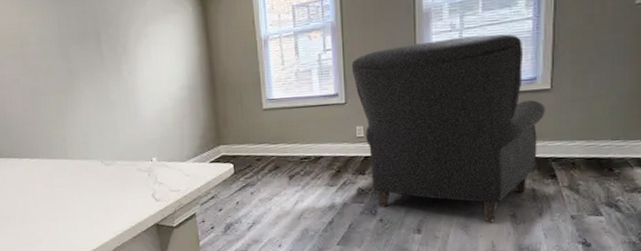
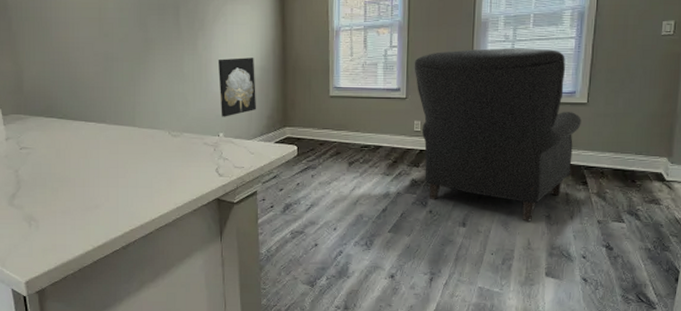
wall art: none [143,77,188,141] -> present [217,57,257,117]

